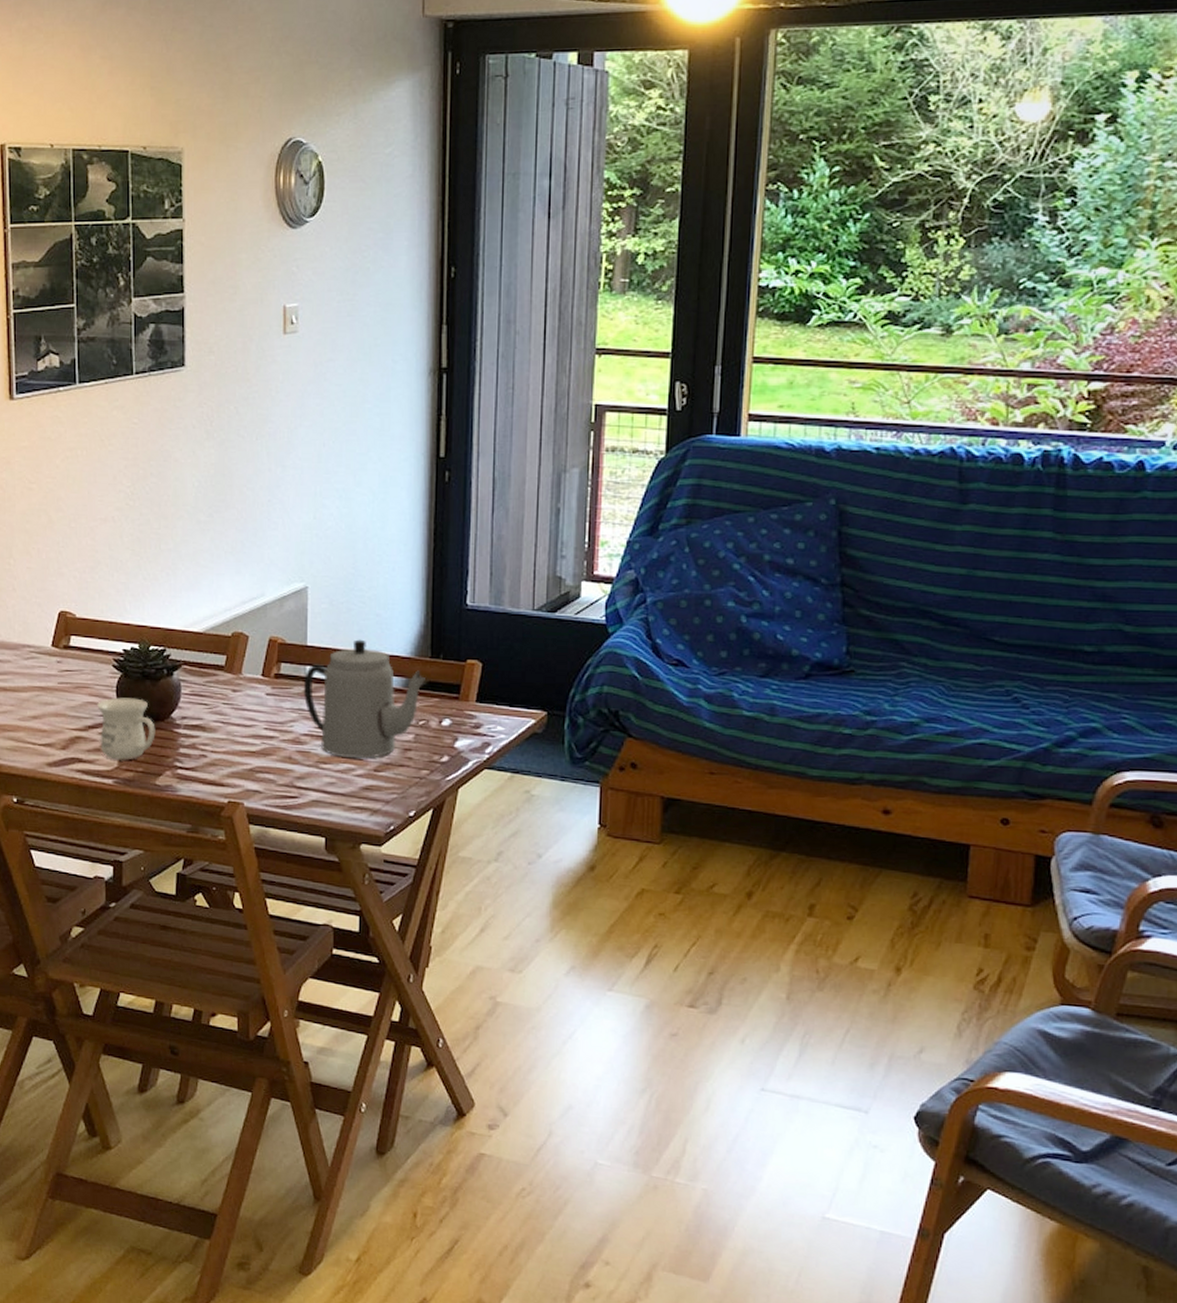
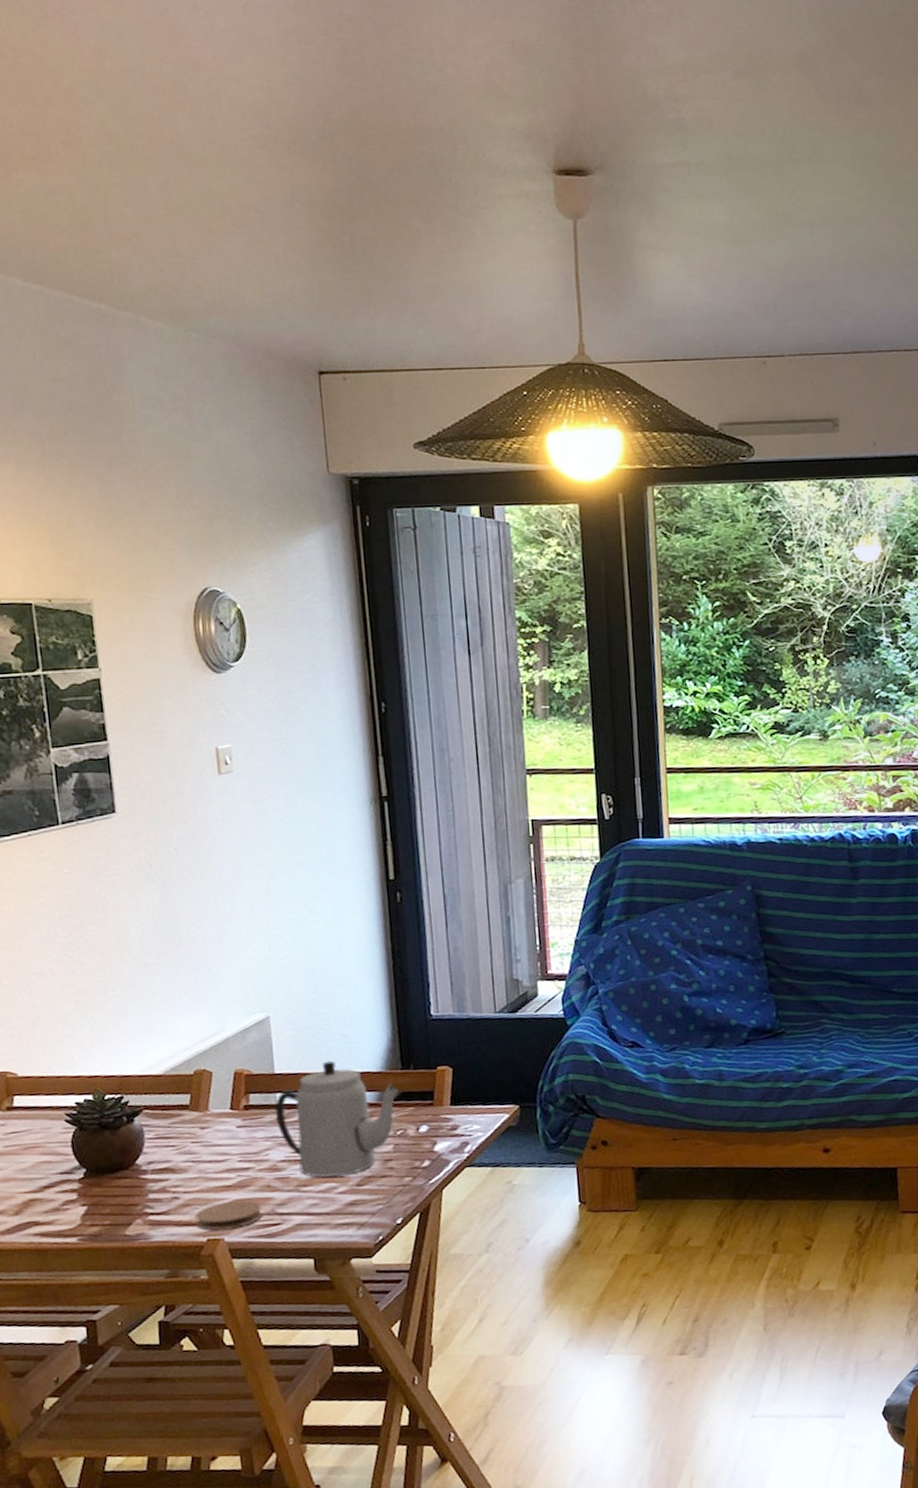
mug: present [97,697,155,760] -> none [51,1150,121,1217]
coaster: none [219,767,282,795] -> present [195,1200,263,1231]

